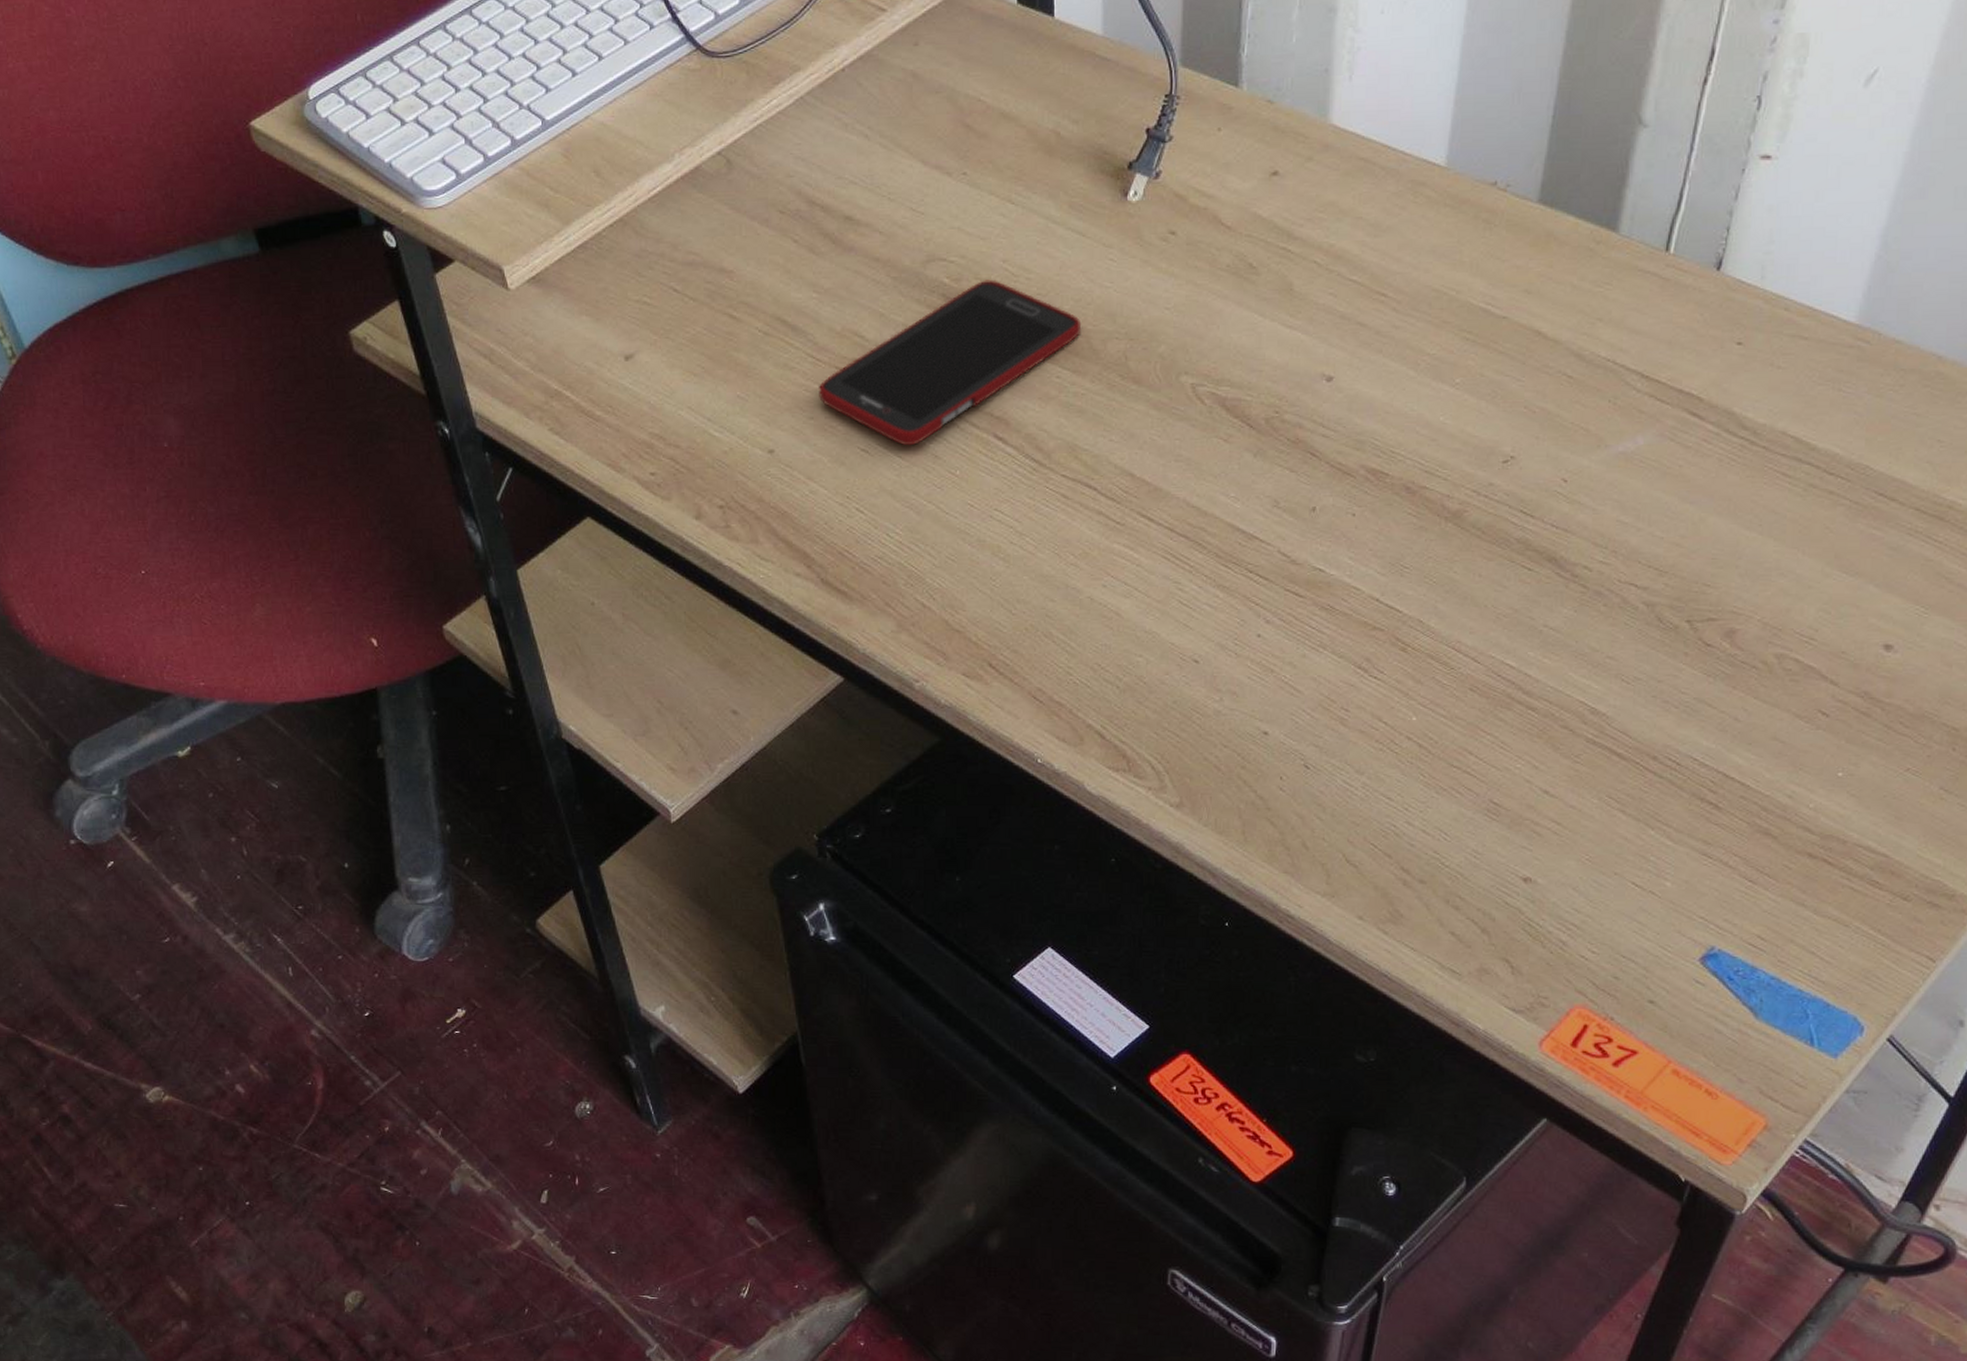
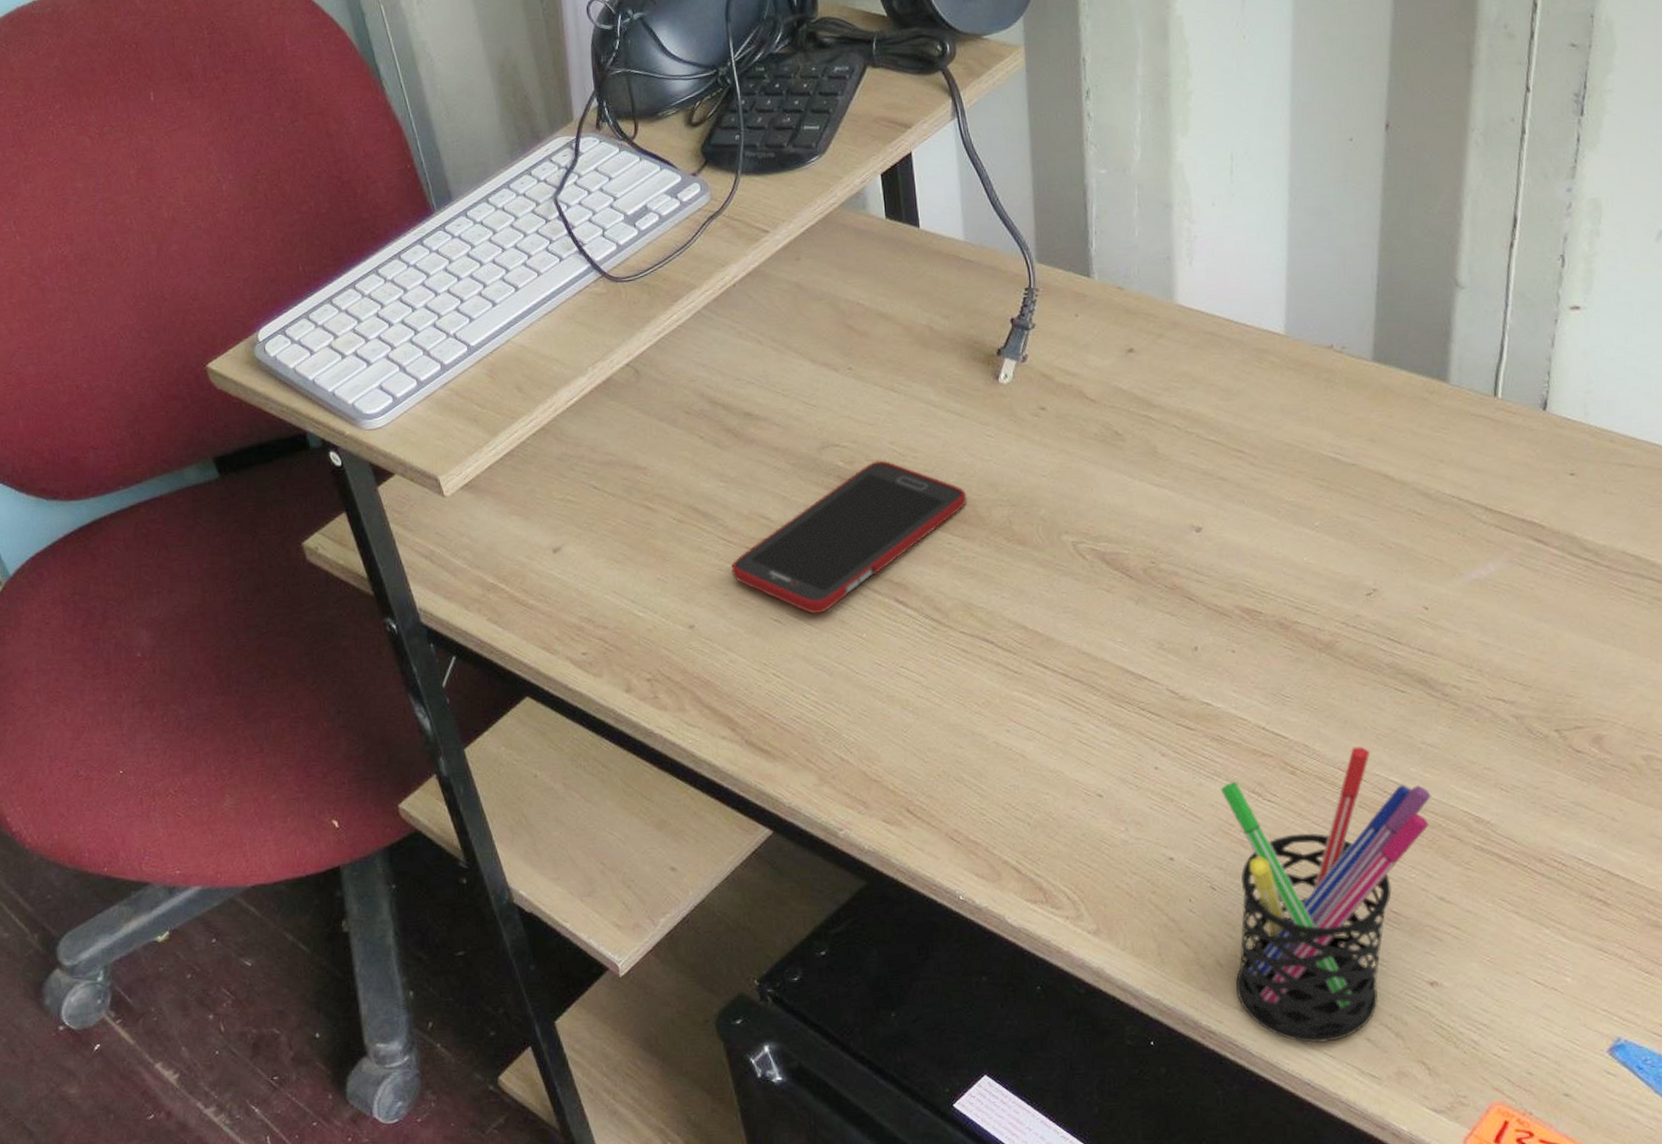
pen holder: none [1319,626,1547,934] -> present [1220,746,1431,1043]

